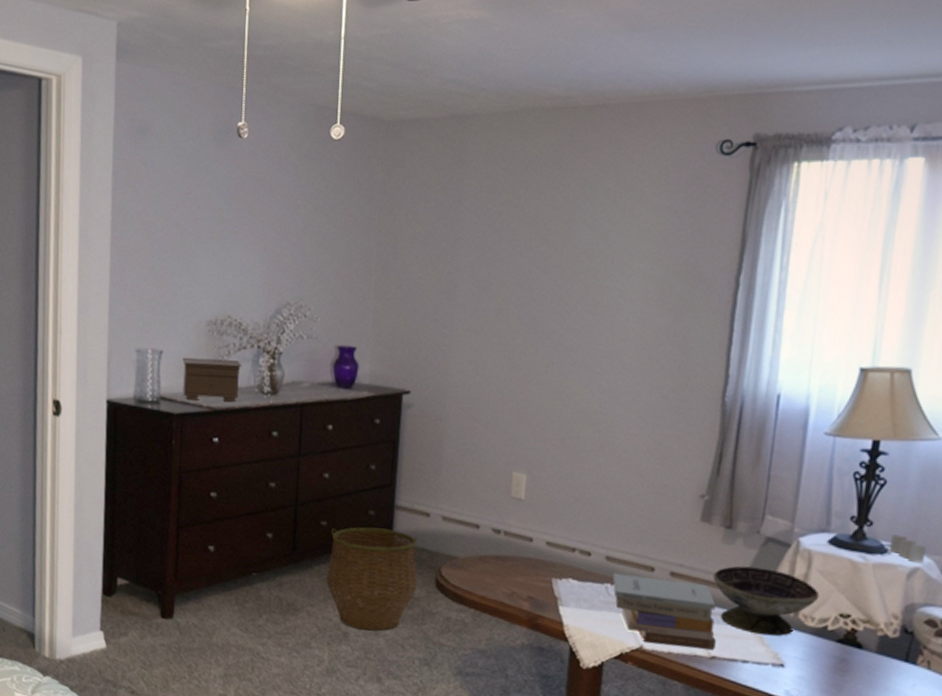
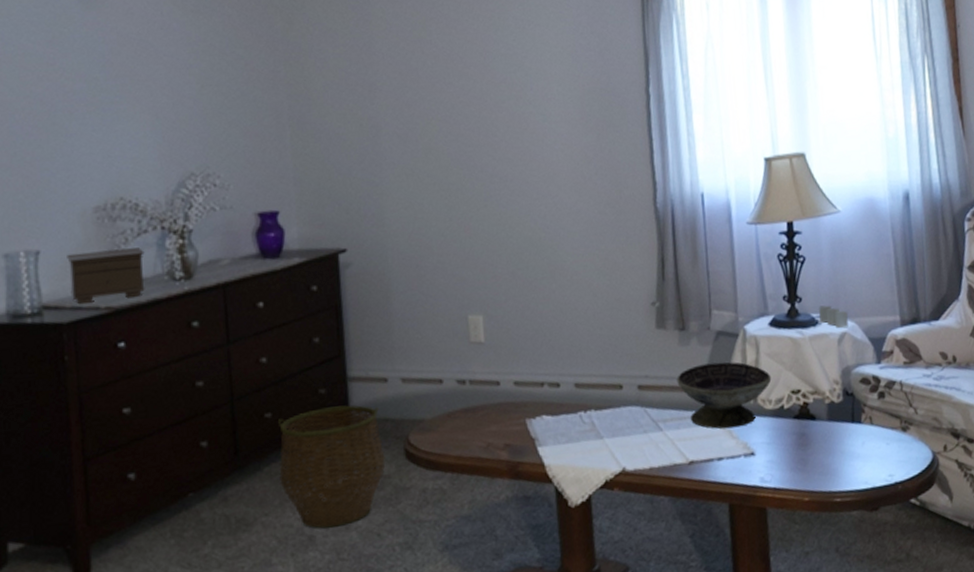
books: present [612,573,716,650] -> none [584,391,692,464]

